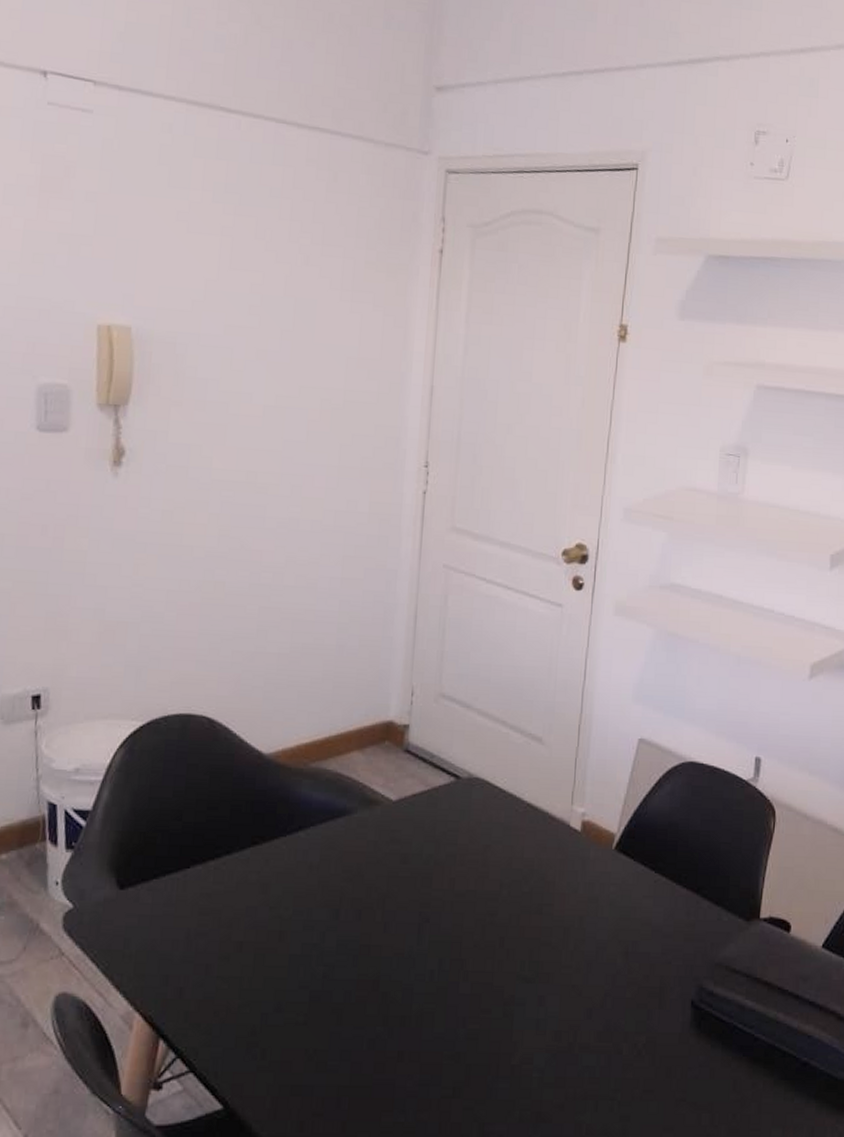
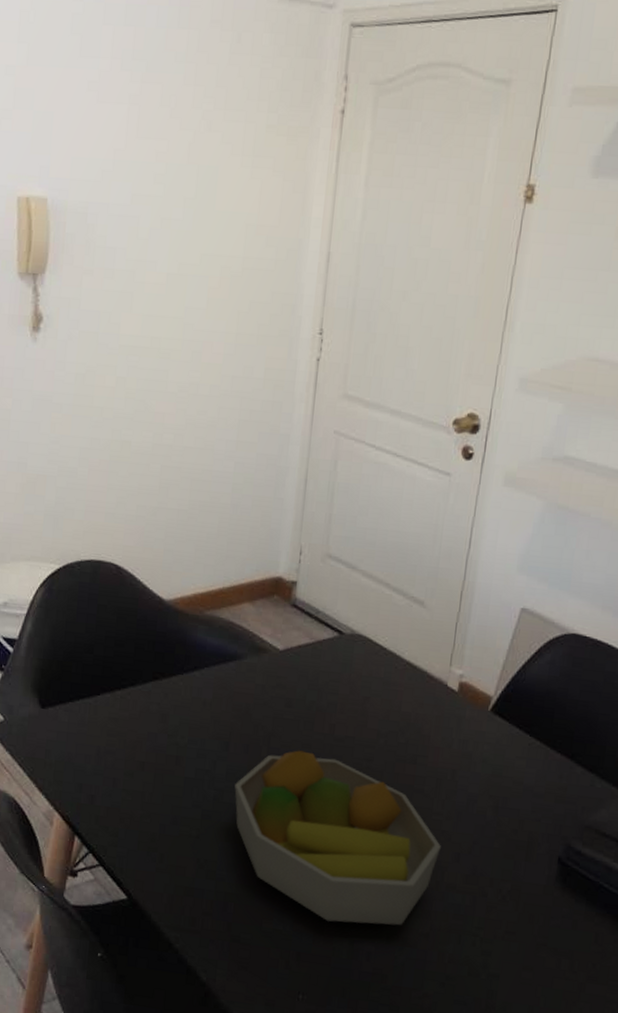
fruit bowl: none [346,911,572,1105] -> present [234,750,441,926]

